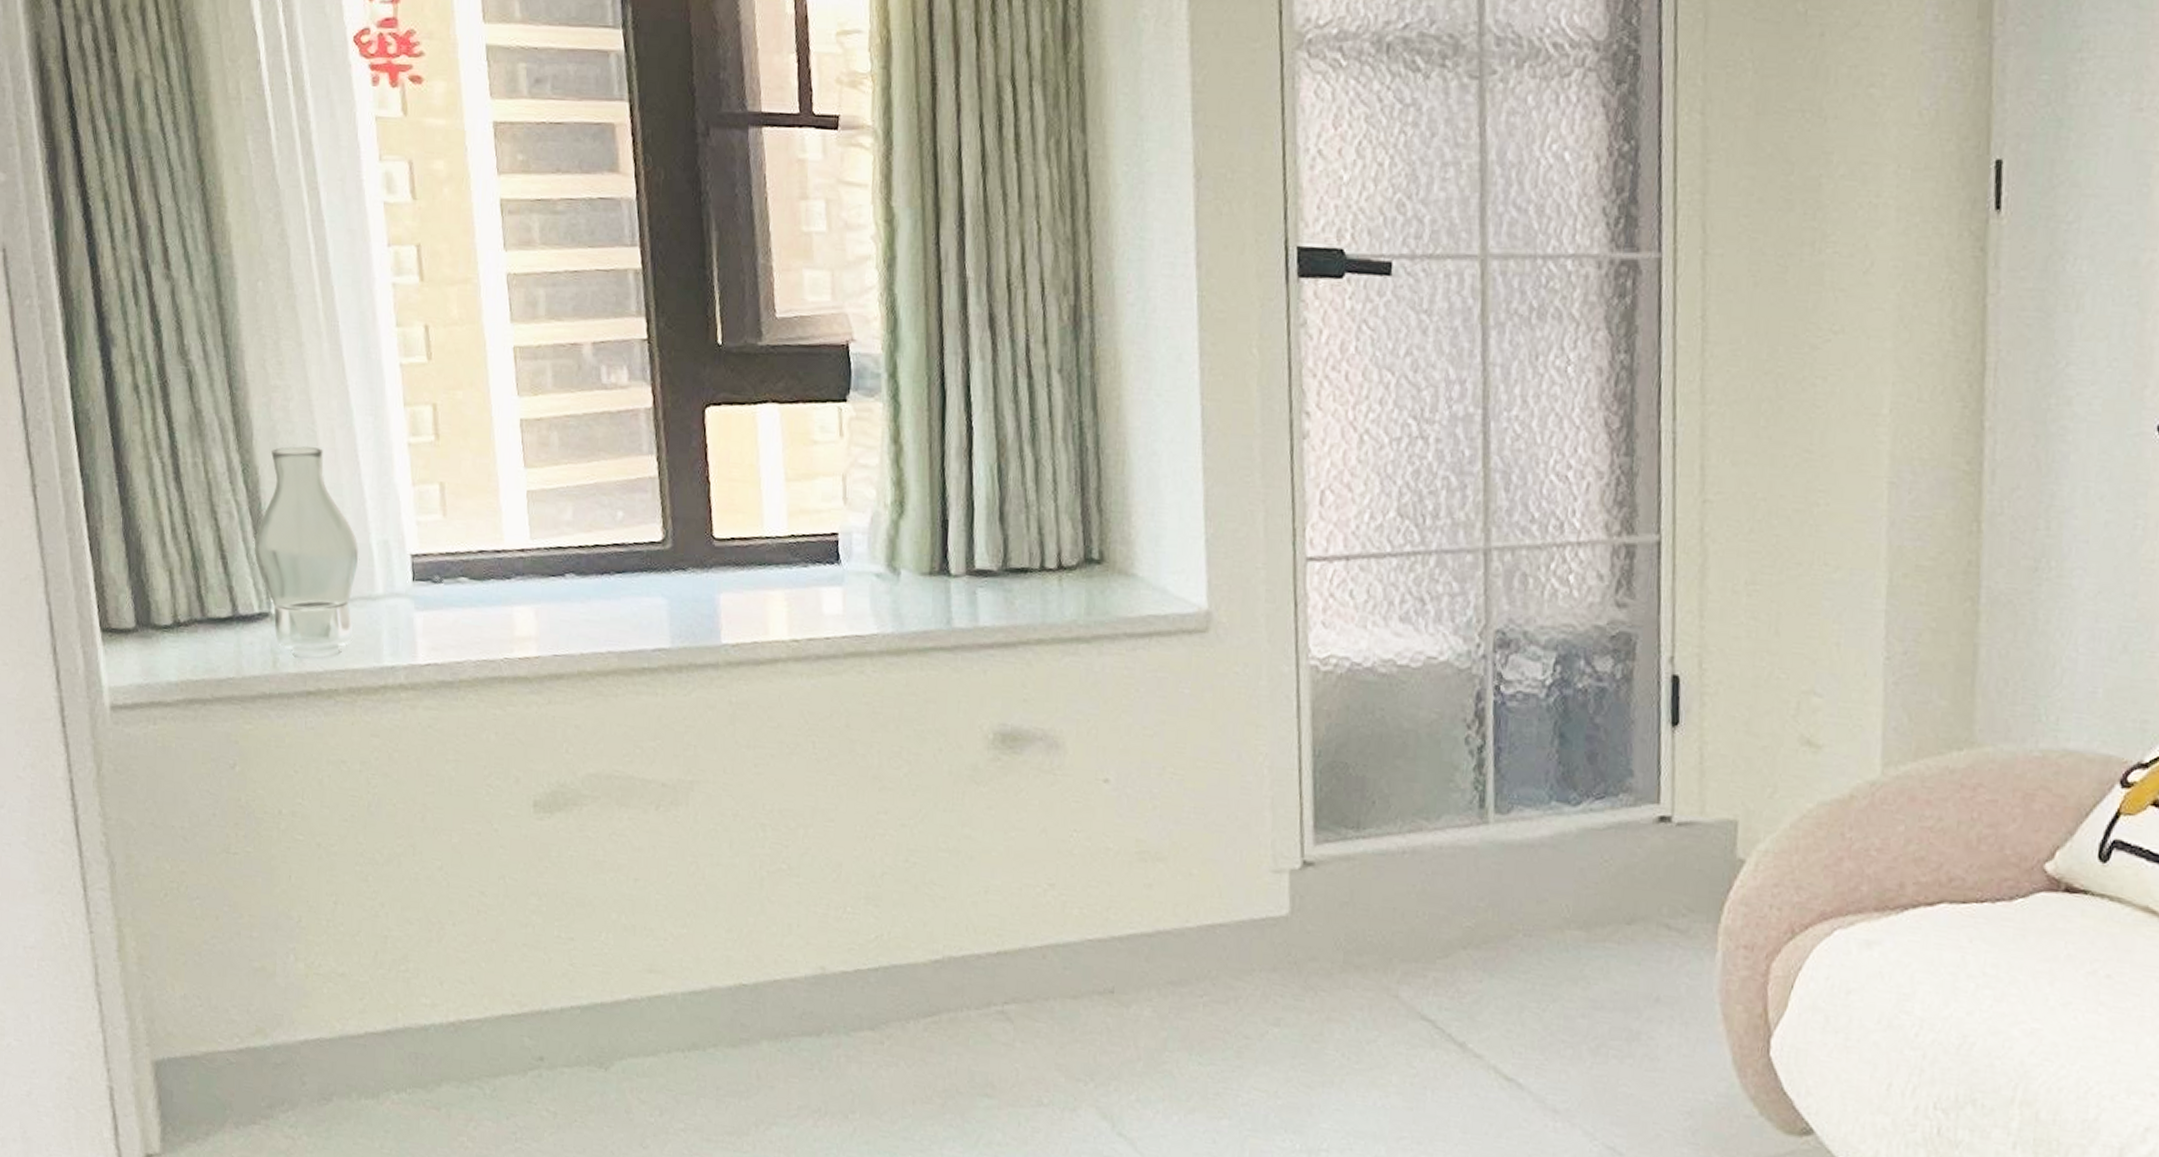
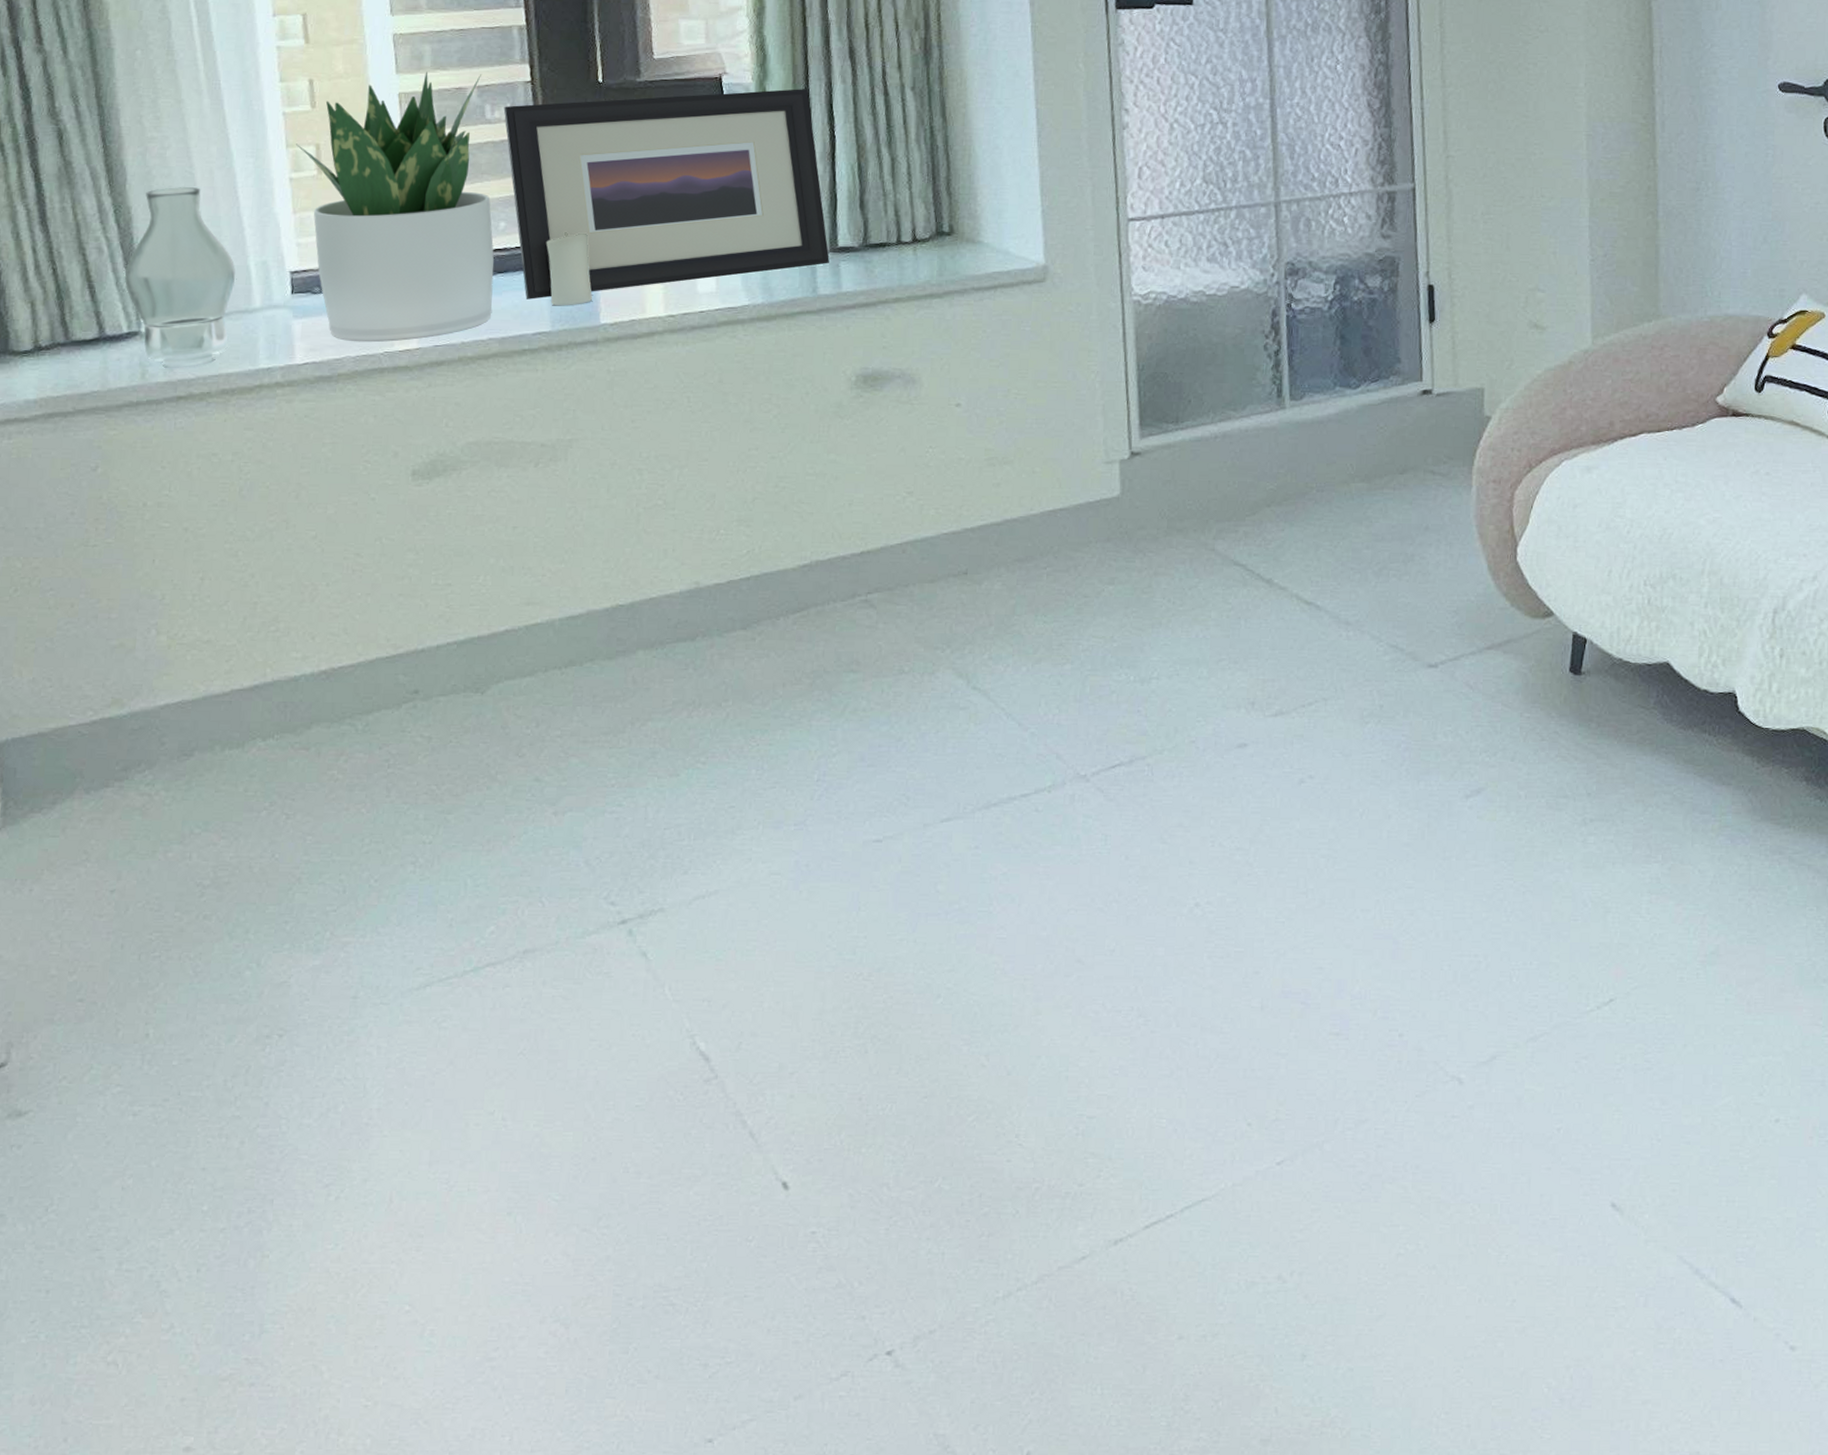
planter: none [413,322,612,647] -> present [296,72,494,343]
picture frame: none [619,364,965,608] -> present [503,89,830,300]
candle: none [665,528,713,620] -> present [546,232,592,306]

